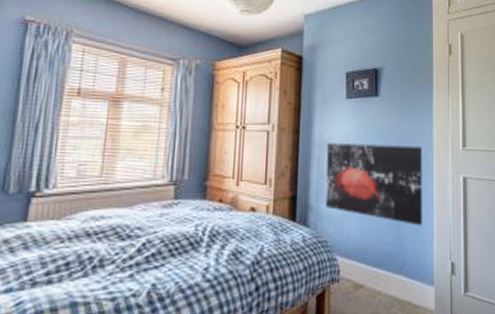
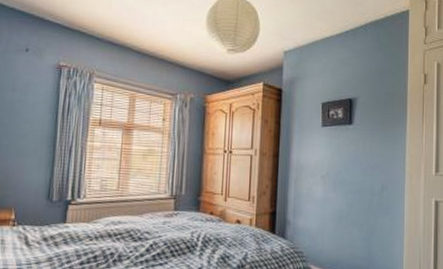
wall art: present [325,143,422,226] -> none [301,166,394,244]

